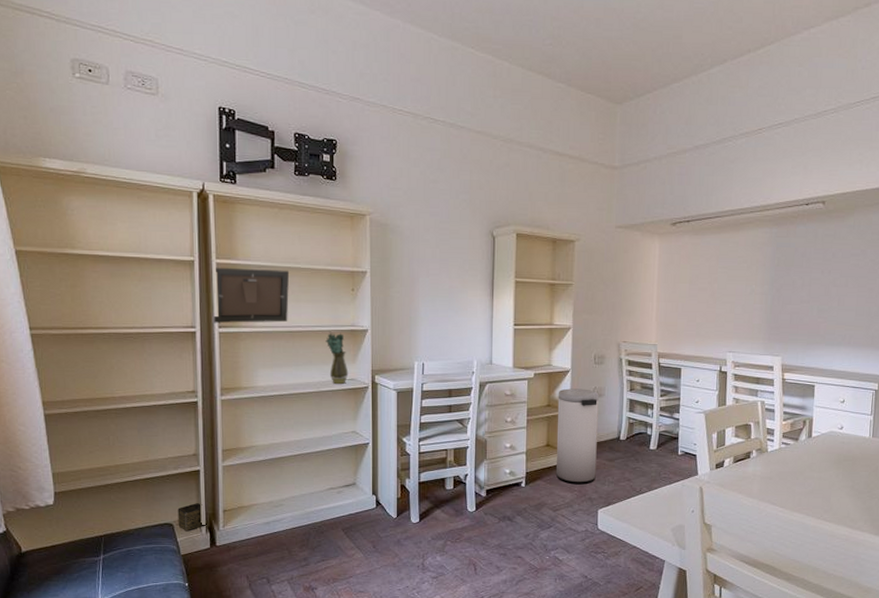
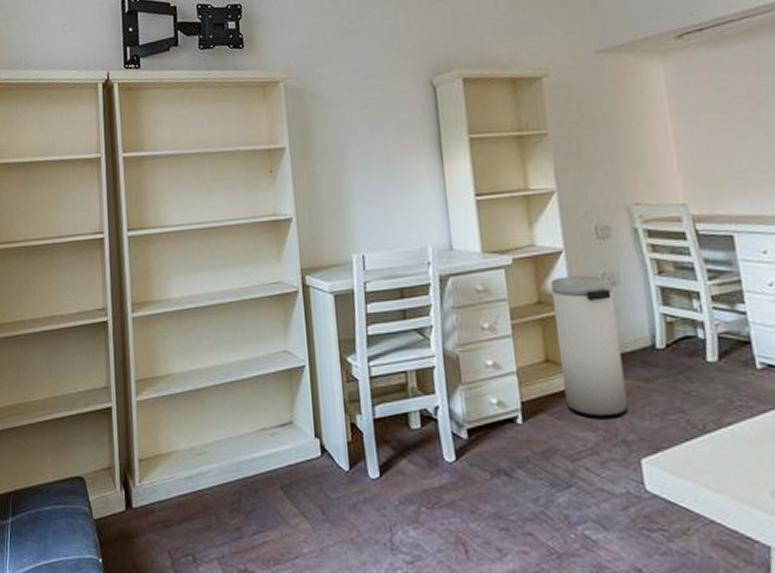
decorative box: present [177,503,206,532] -> none [89,450,120,488]
picture frame: present [214,267,290,323] -> none [122,156,201,225]
vase: present [325,332,349,384] -> none [244,224,274,289]

